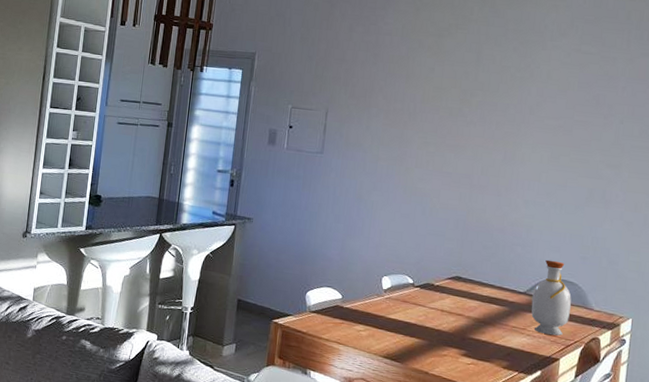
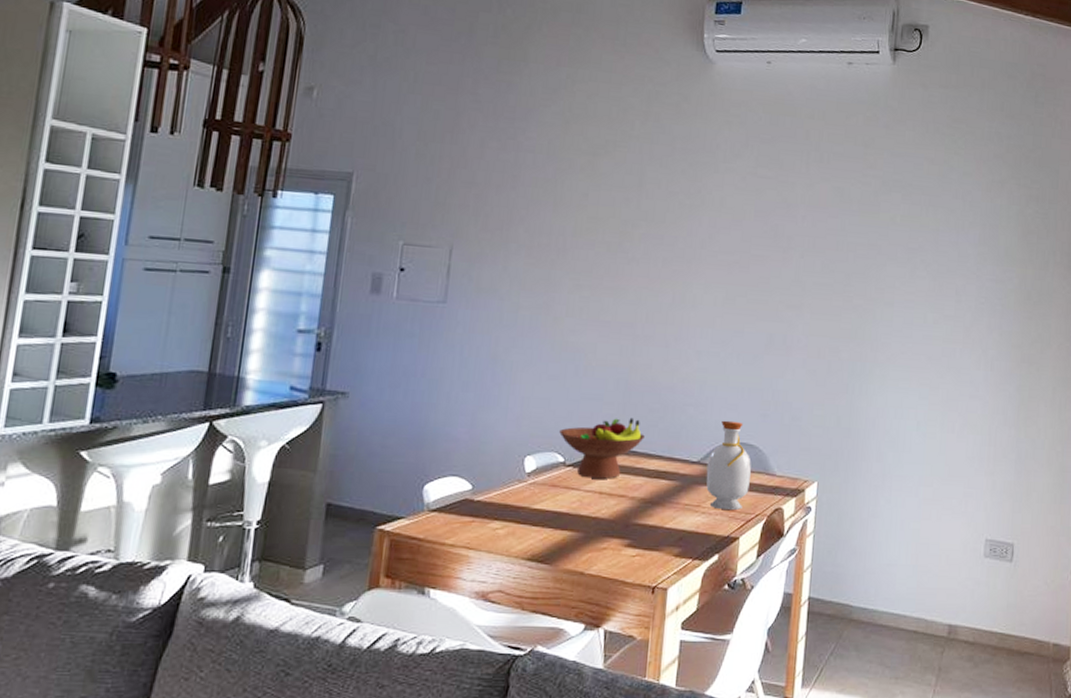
fruit bowl: none [409,251,479,300] -> present [559,417,645,479]

